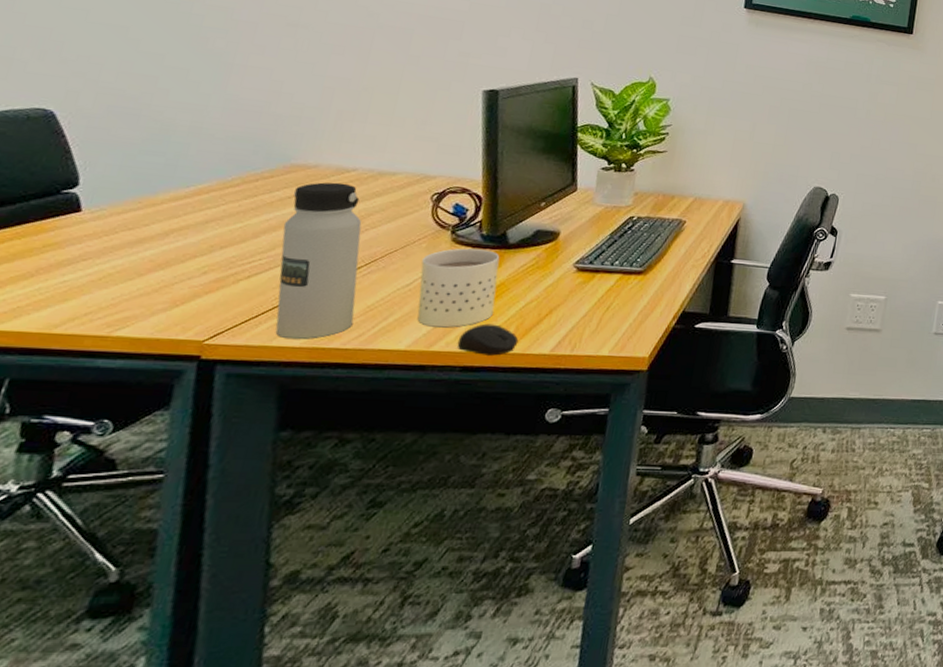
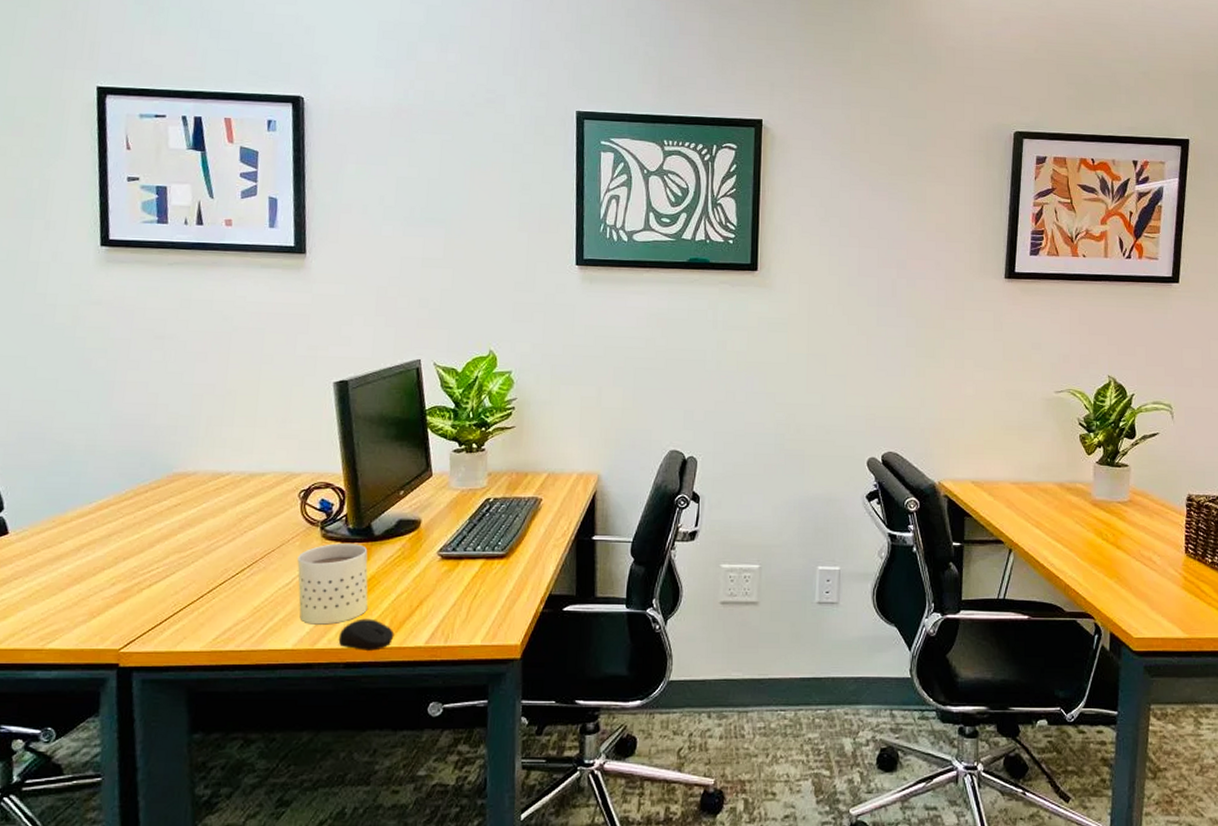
water bottle: present [275,182,362,340] -> none [173,487,244,644]

